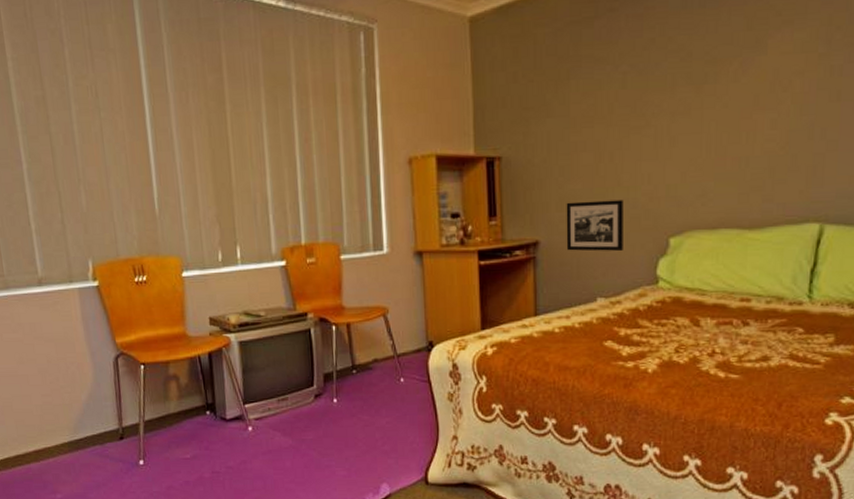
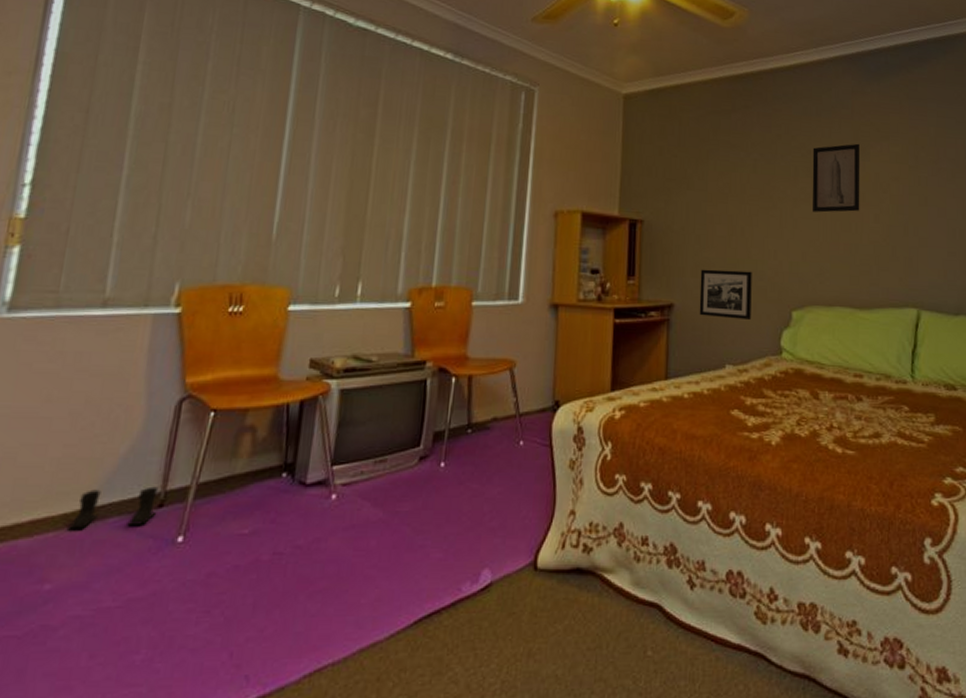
boots: none [60,424,120,457] -> present [66,486,159,531]
wall art: none [693,34,755,125] -> present [812,143,860,213]

